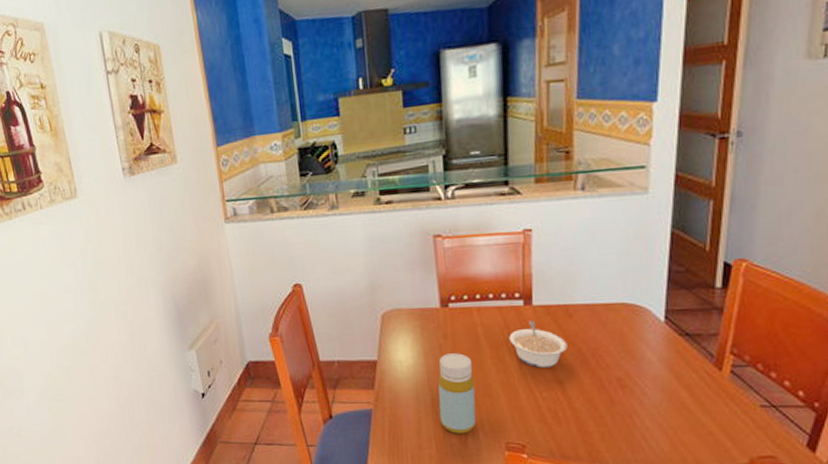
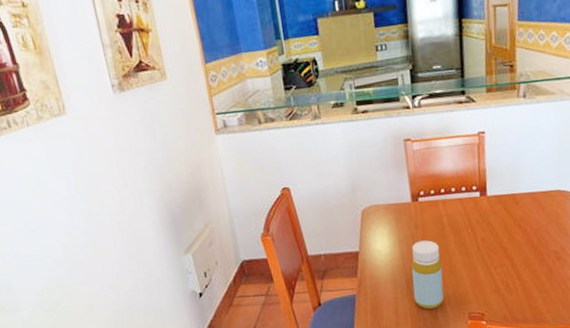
legume: present [509,320,567,368] -> none [469,208,515,248]

